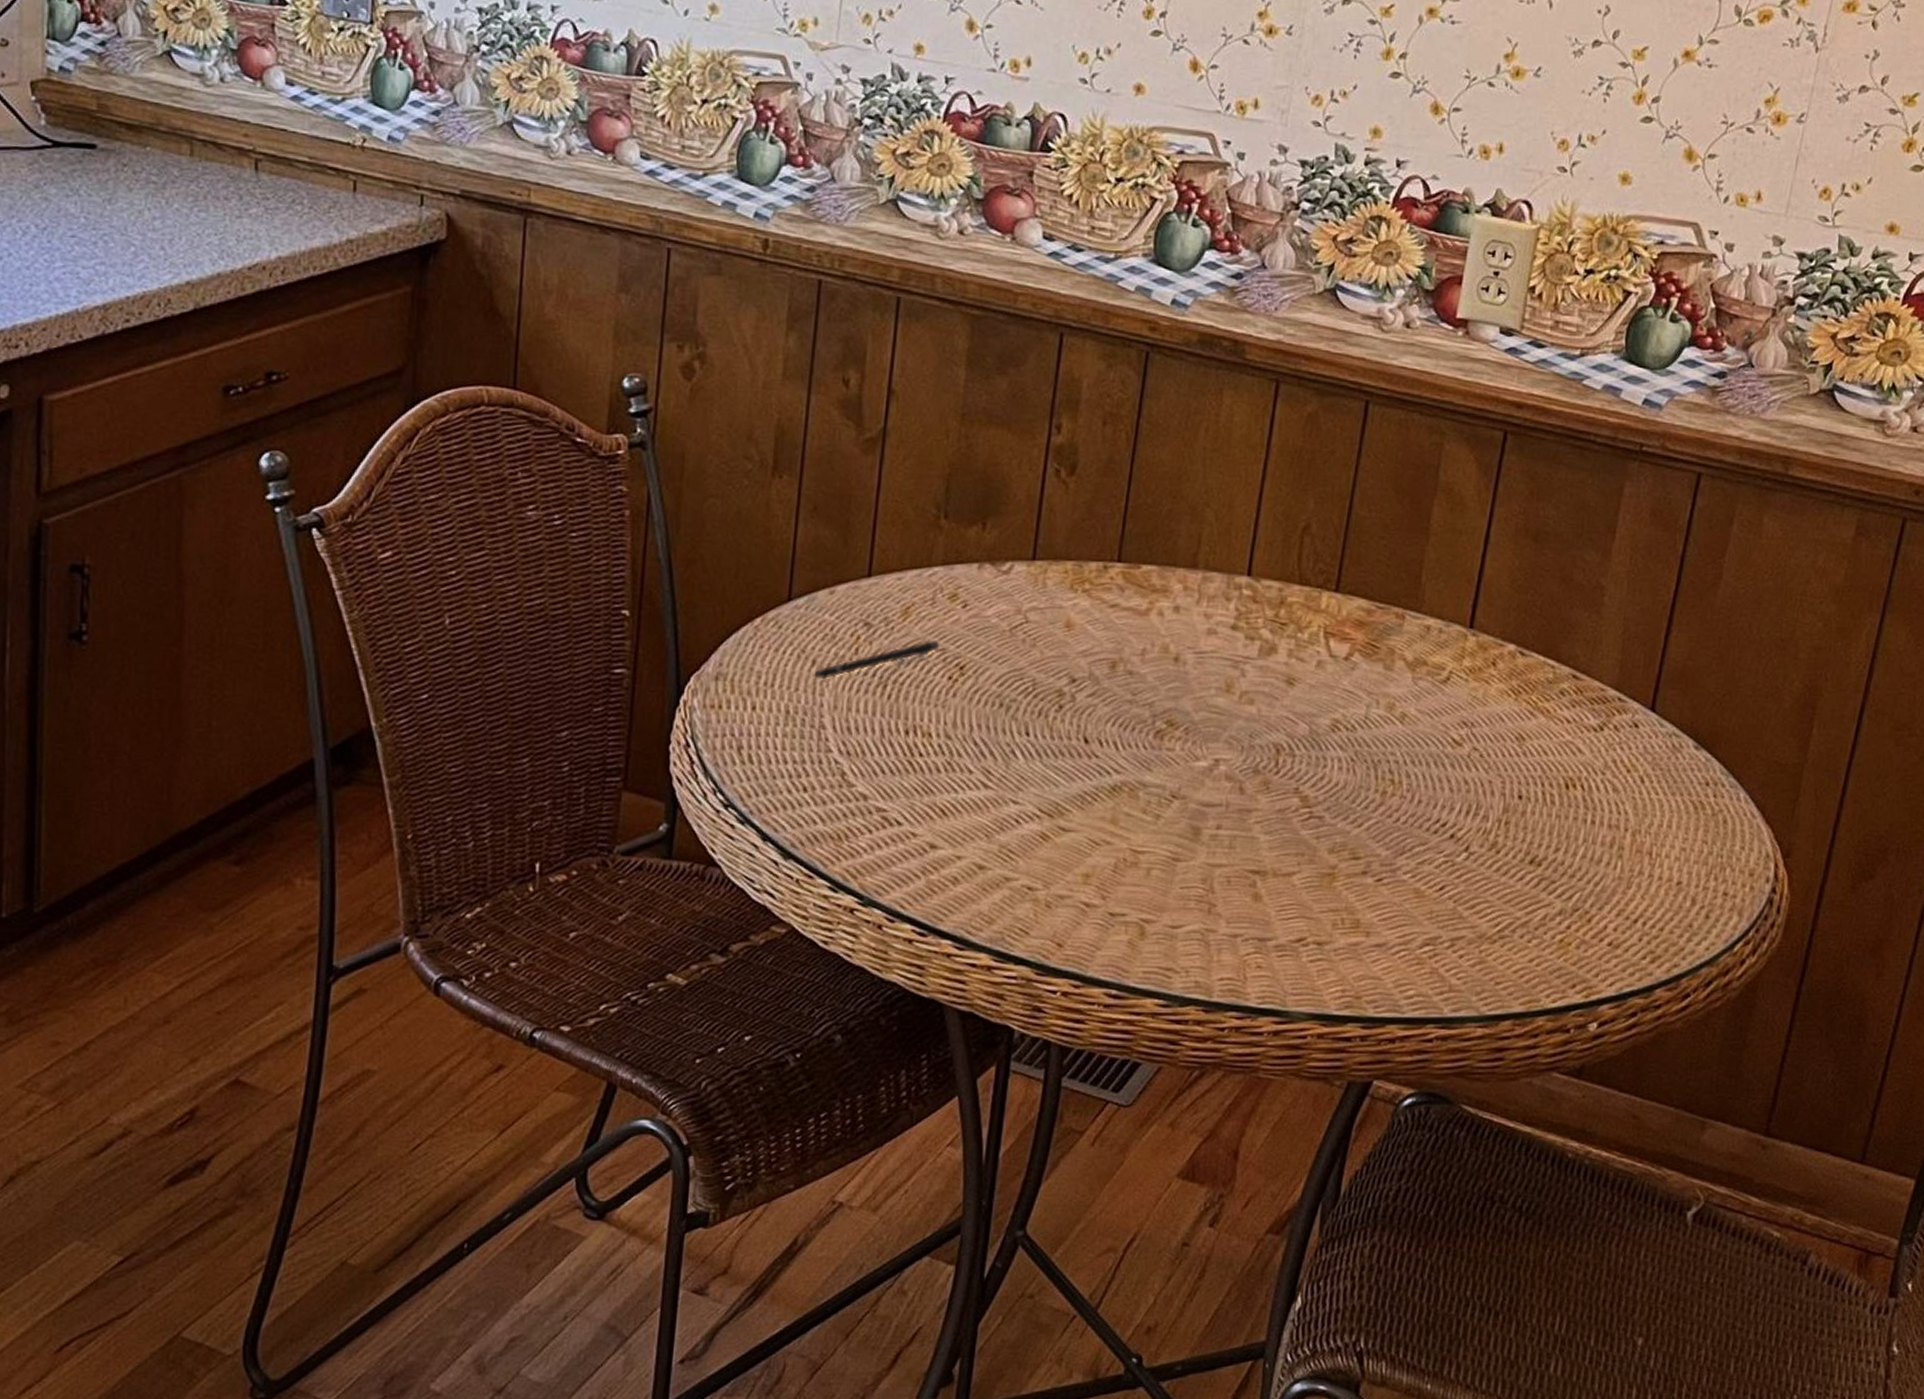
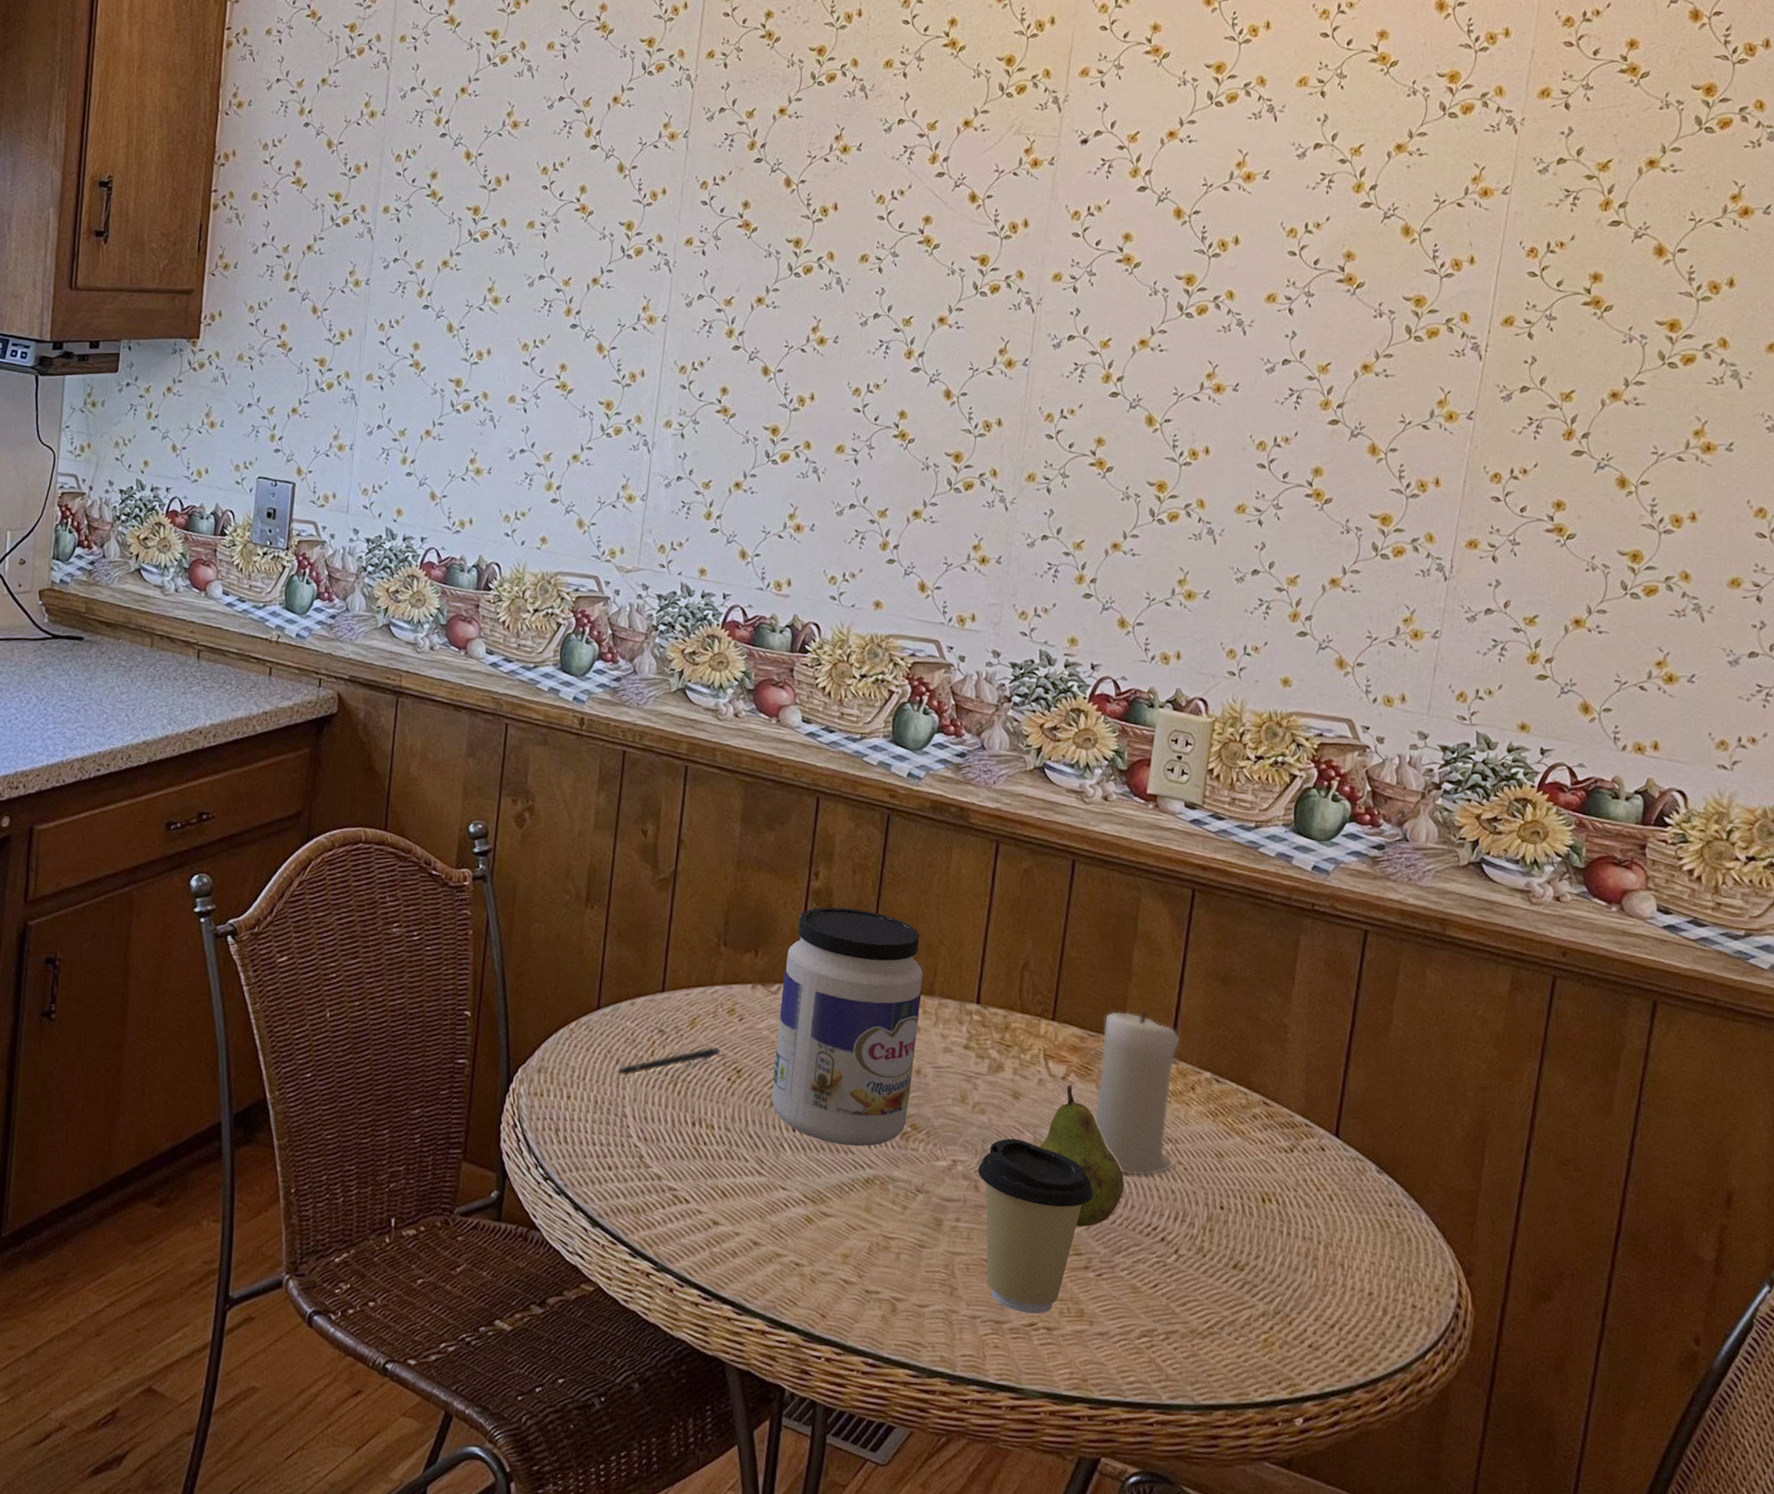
jar: none [1001,466,1185,749] -> present [771,907,923,1147]
coffee cup: none [1244,731,1376,928] -> present [978,1138,1094,1314]
fruit: none [1316,666,1412,827] -> present [1040,1085,1125,1227]
candle: none [1380,574,1482,766] -> present [1094,1009,1180,1176]

